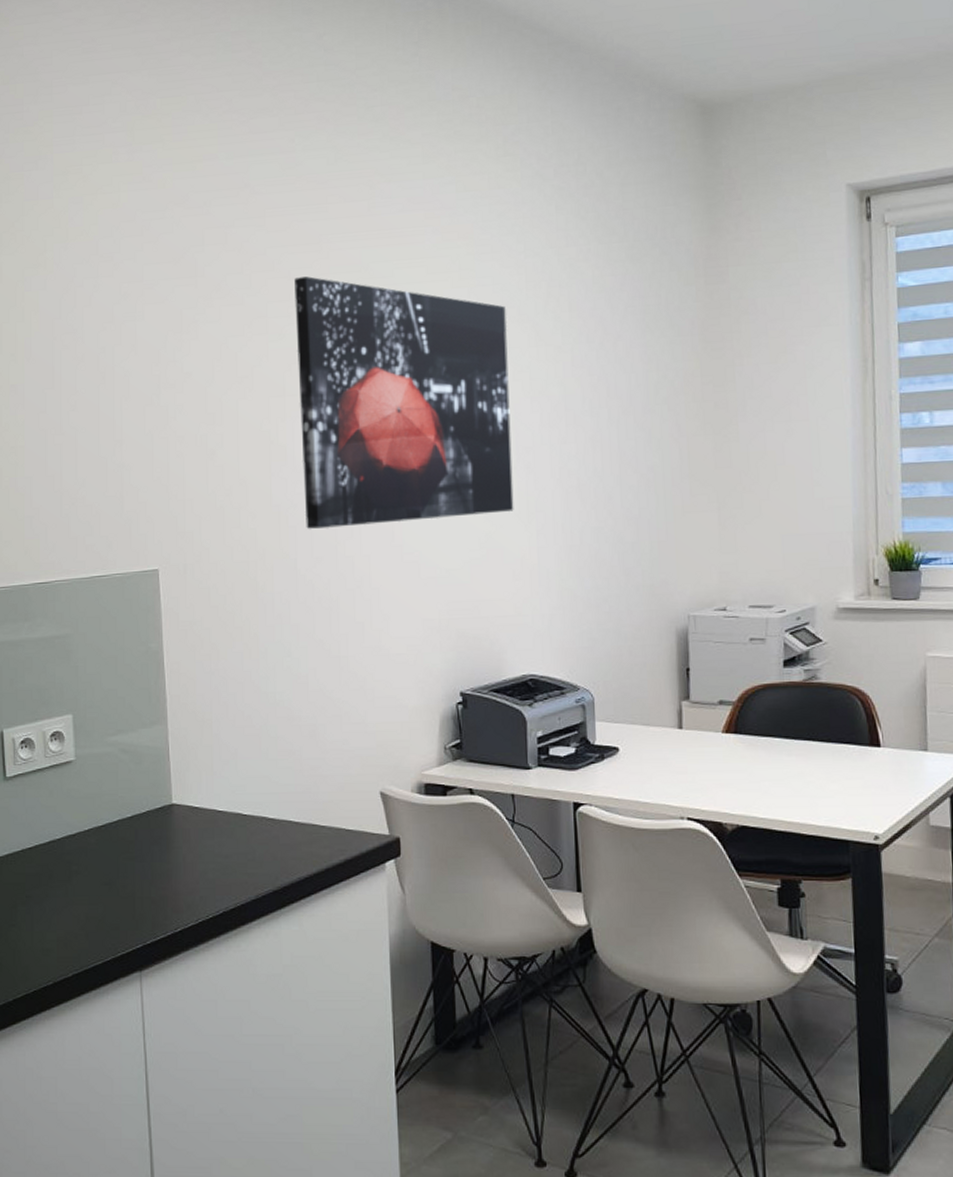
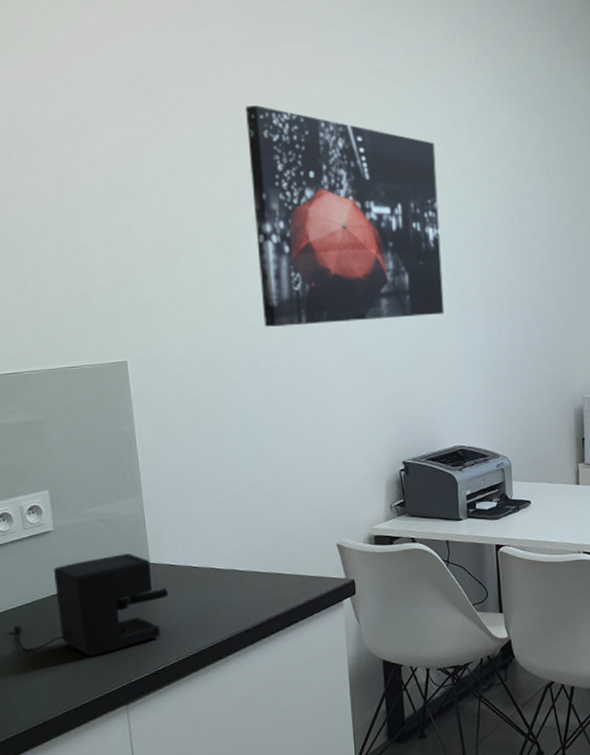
coffee maker: none [27,791,192,910] -> present [11,553,170,656]

